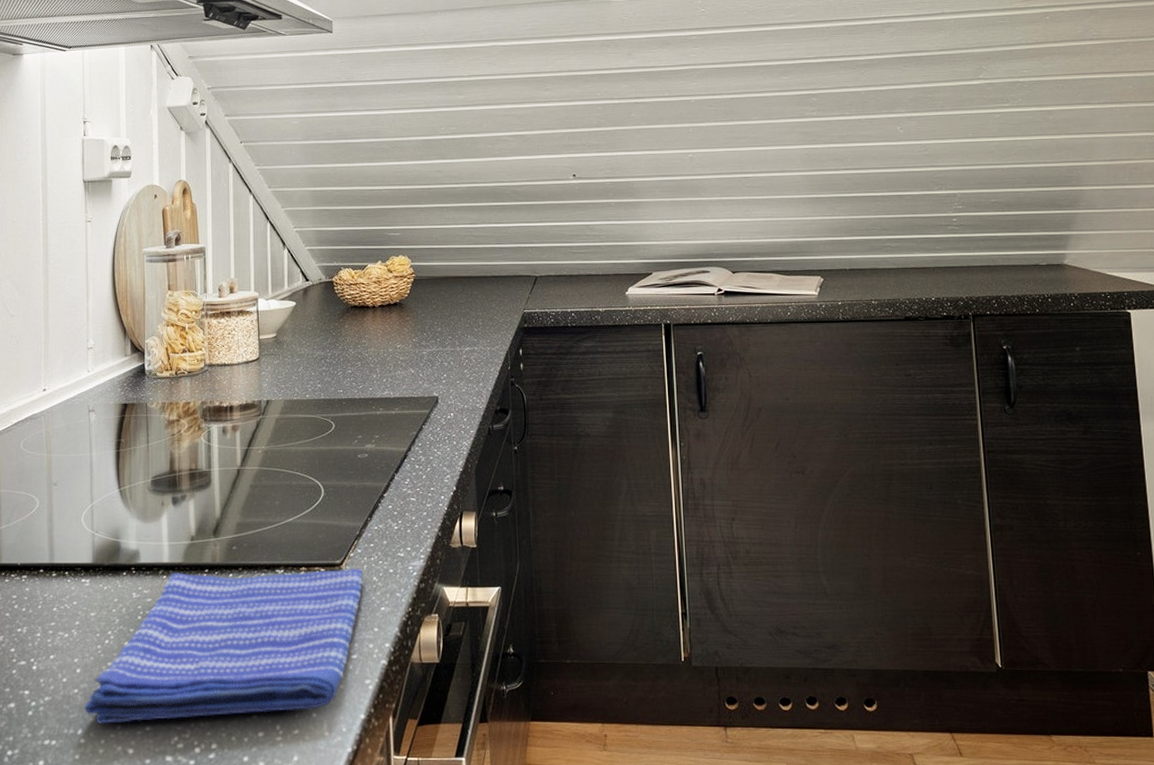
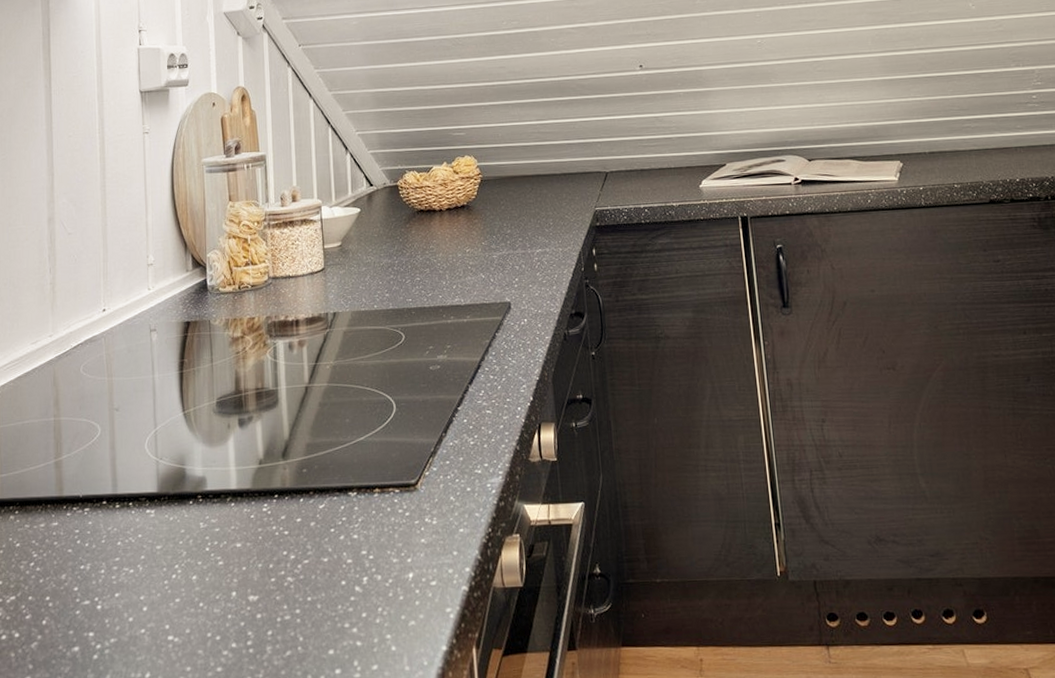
dish towel: present [83,568,364,724] -> none [151,487,440,666]

